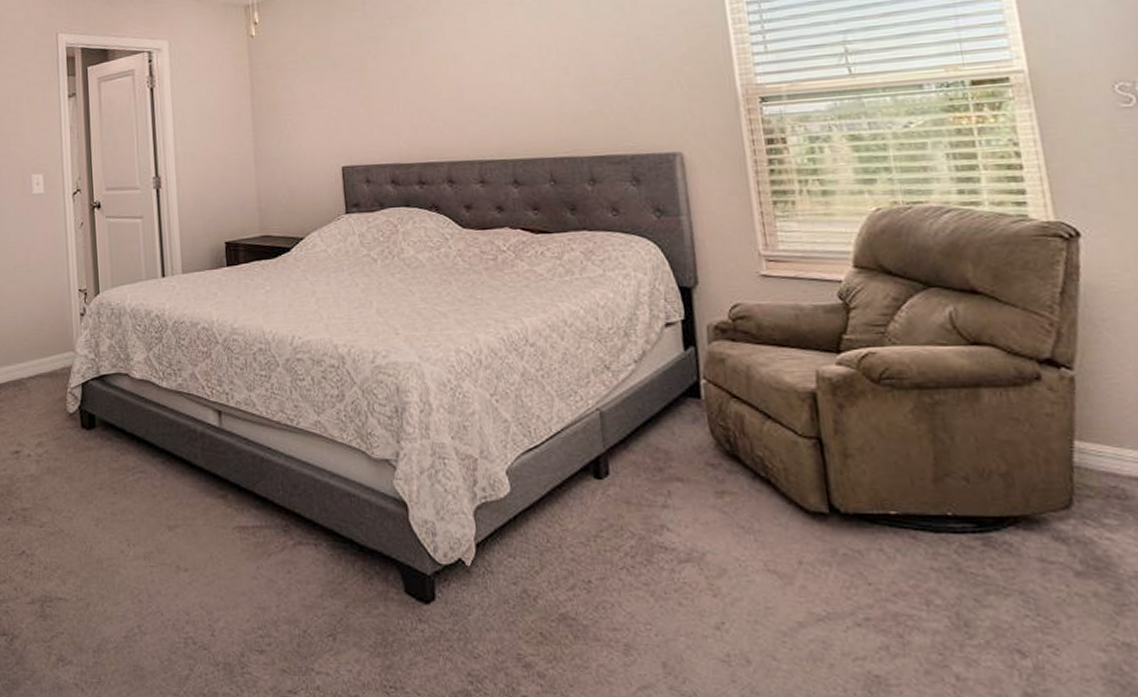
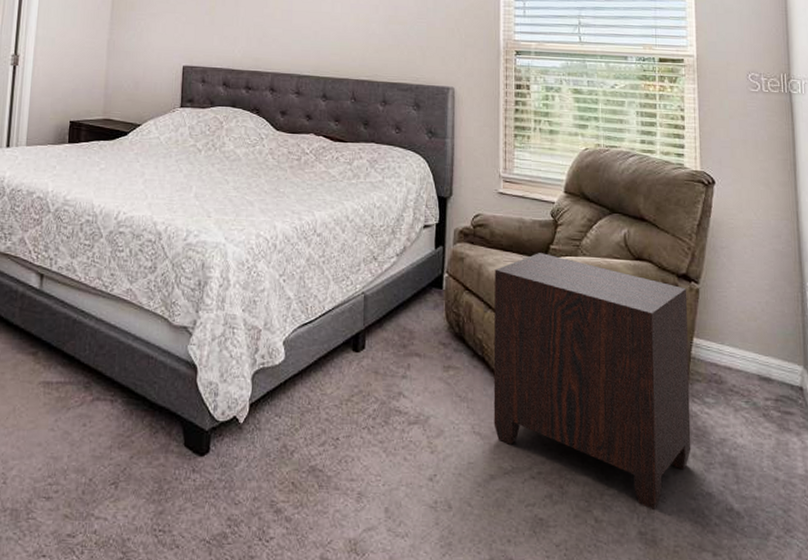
nightstand: none [768,345,1091,666] -> present [493,253,691,511]

